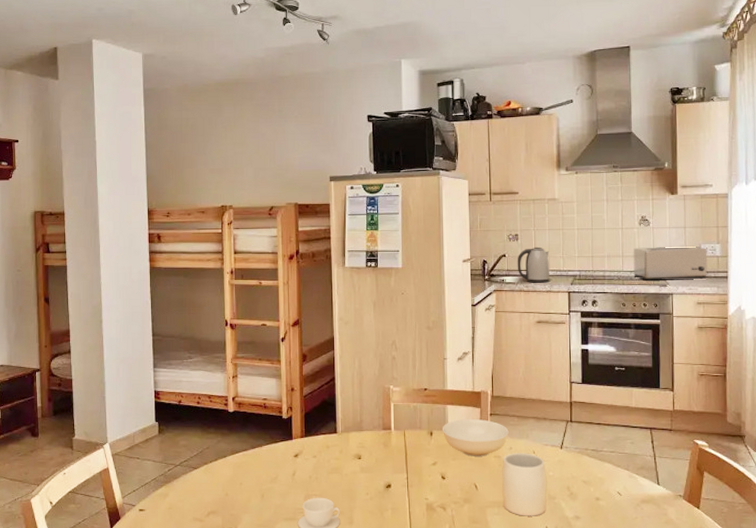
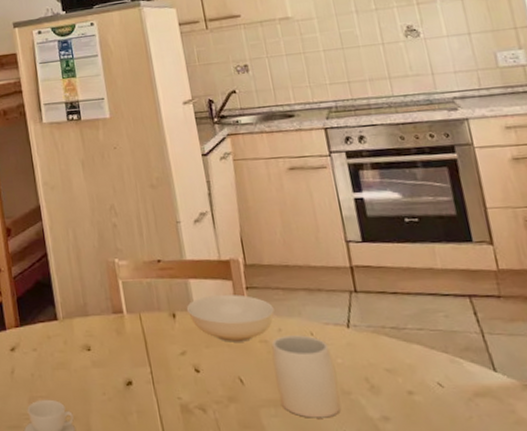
kettle: present [517,247,550,283] -> none [251,77,298,122]
toaster: present [633,246,707,281] -> none [403,55,513,105]

